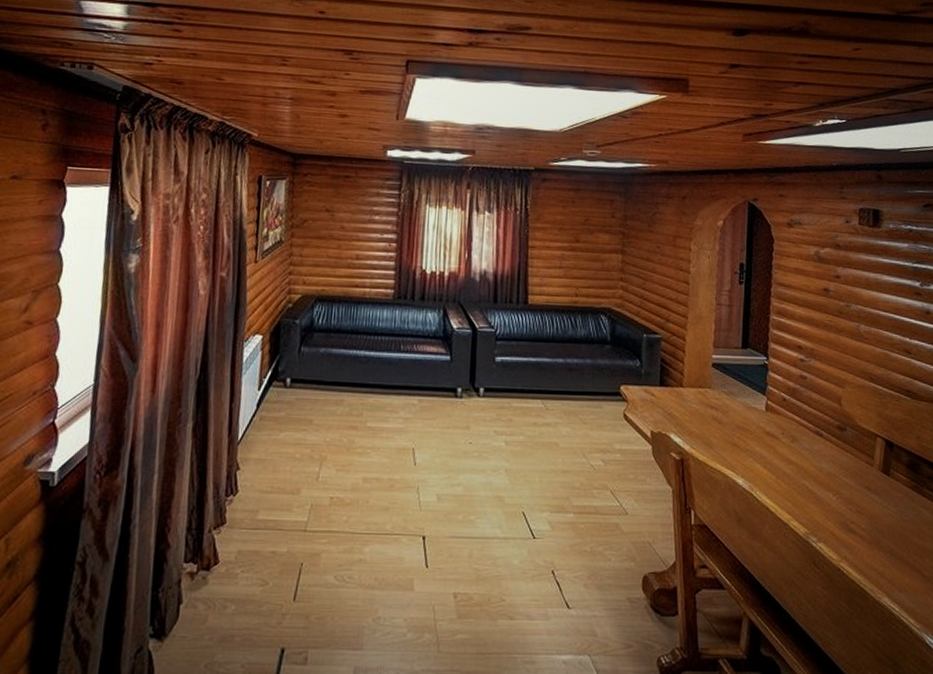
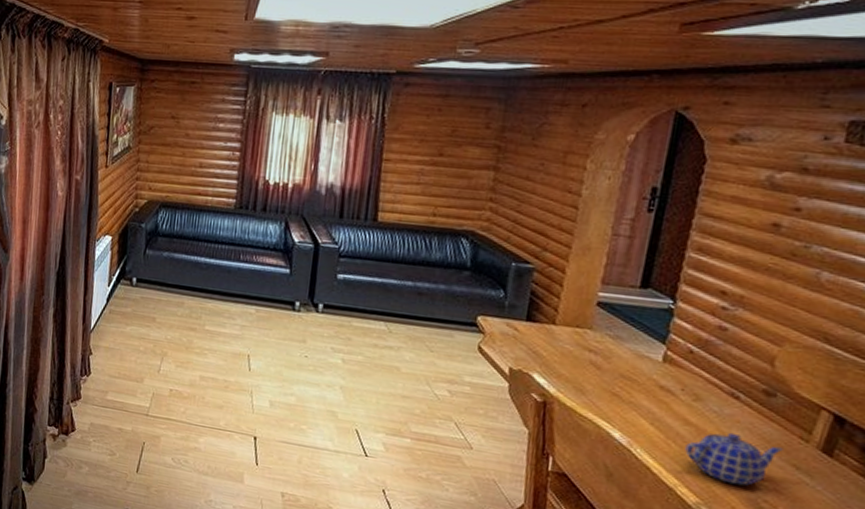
teapot: none [791,466,857,512] -> present [685,432,783,486]

